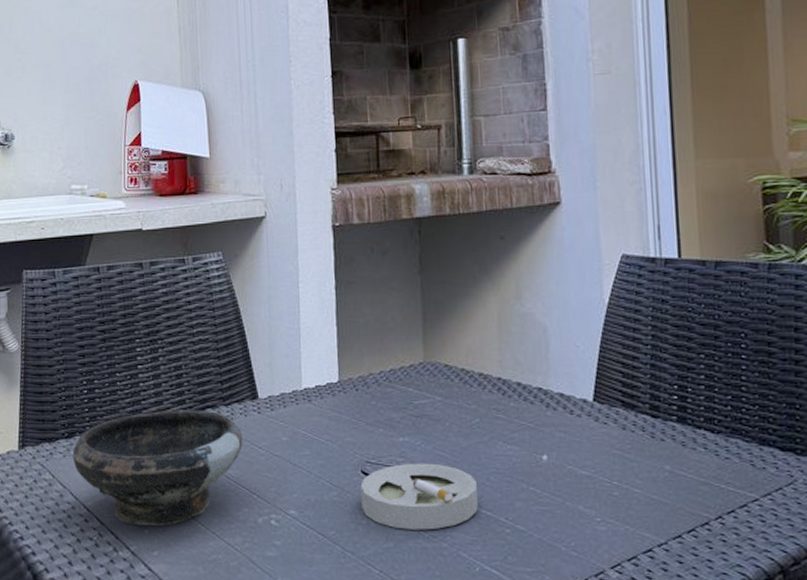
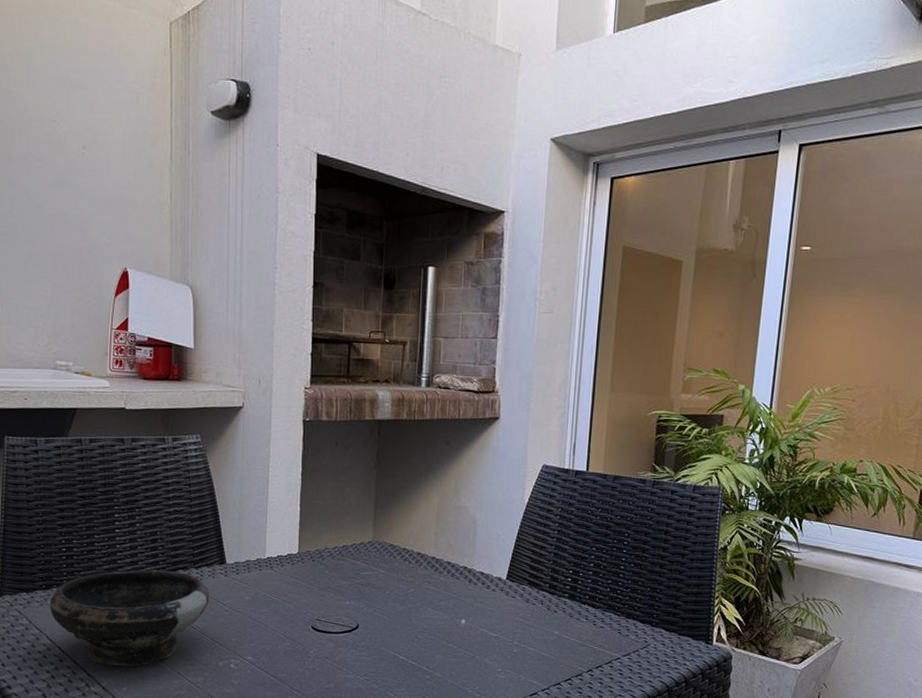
ashtray: present [360,463,478,530] -> none [309,622,407,675]

